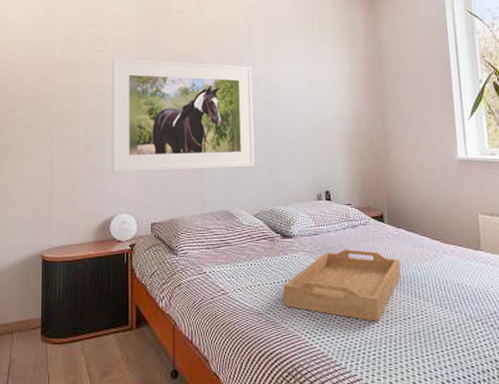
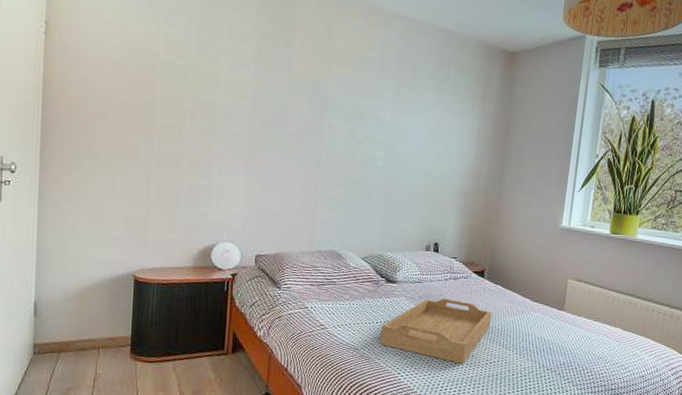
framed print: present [112,58,255,173] -> none [217,73,379,211]

